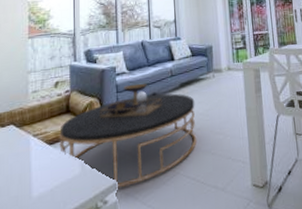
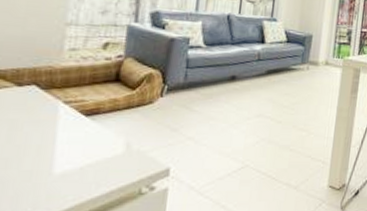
coffee table: present [59,83,197,189] -> none [98,61,281,175]

